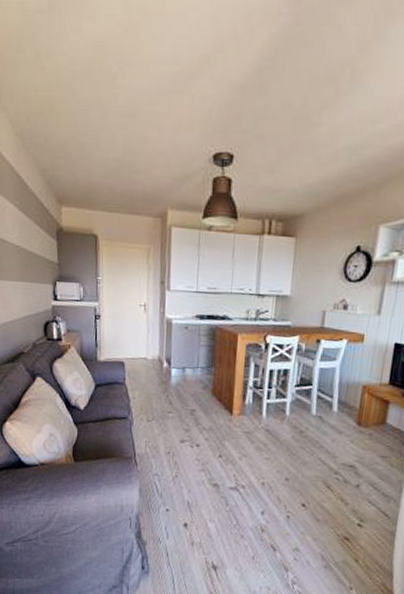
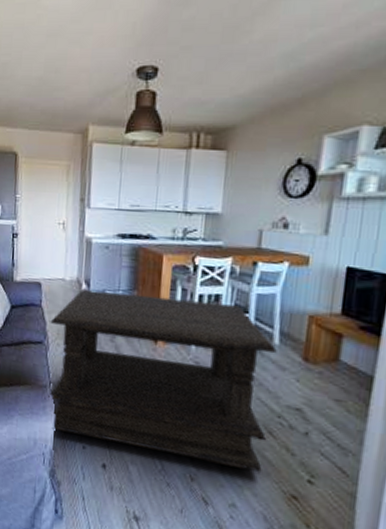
coffee table: none [133,368,336,520] -> present [48,290,277,472]

